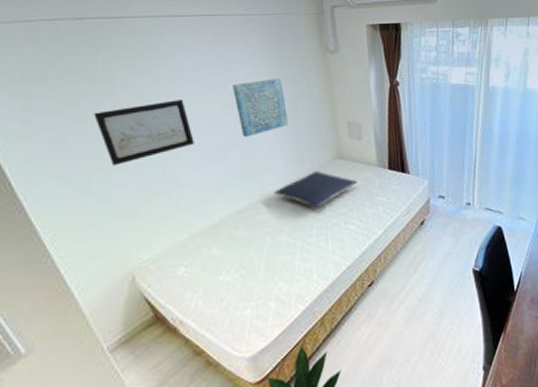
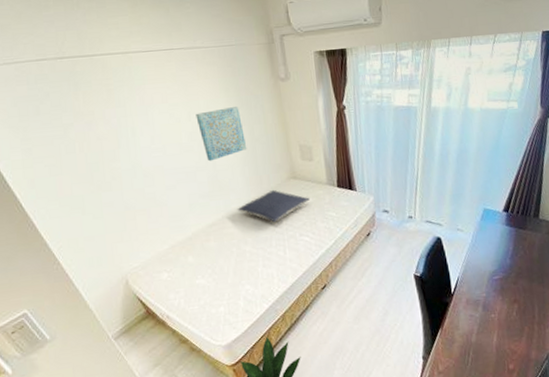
wall art: present [94,100,194,166] -> none [81,129,167,189]

